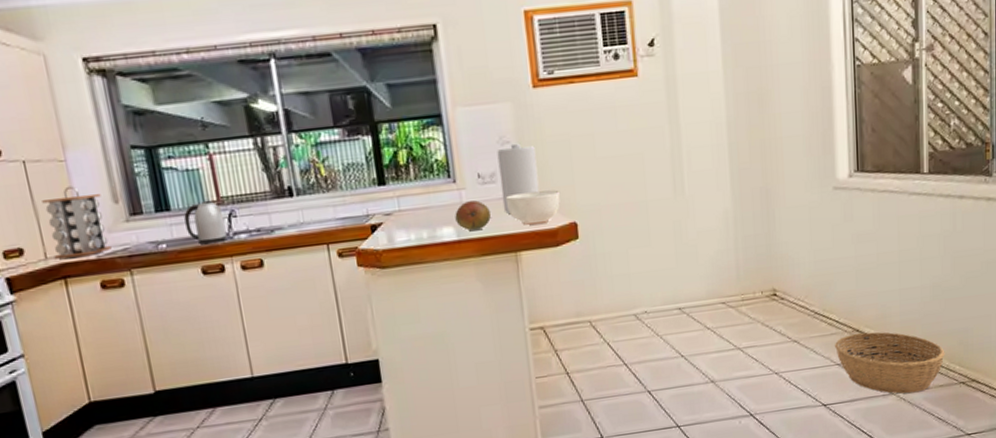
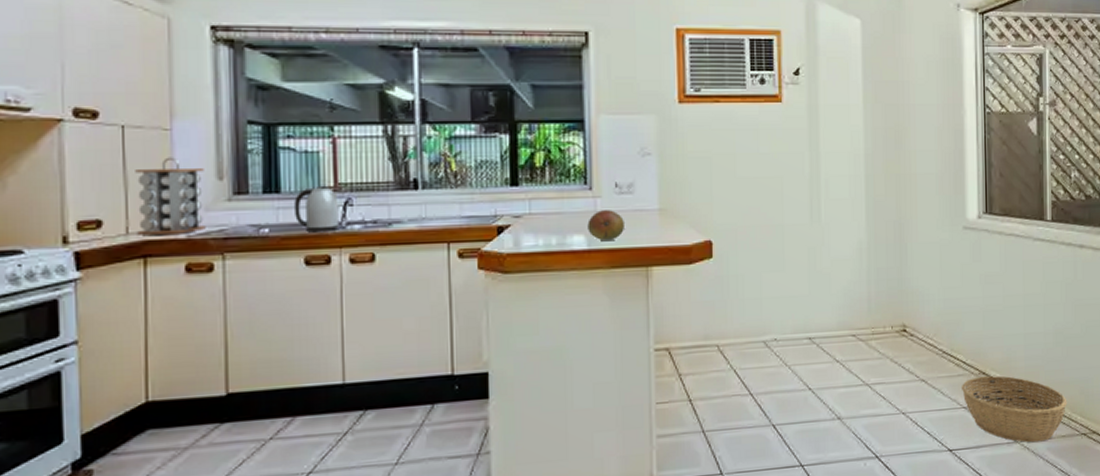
paper towel holder: present [497,143,540,215] -> none [637,156,677,228]
bowl: present [505,190,561,225] -> none [641,206,698,240]

